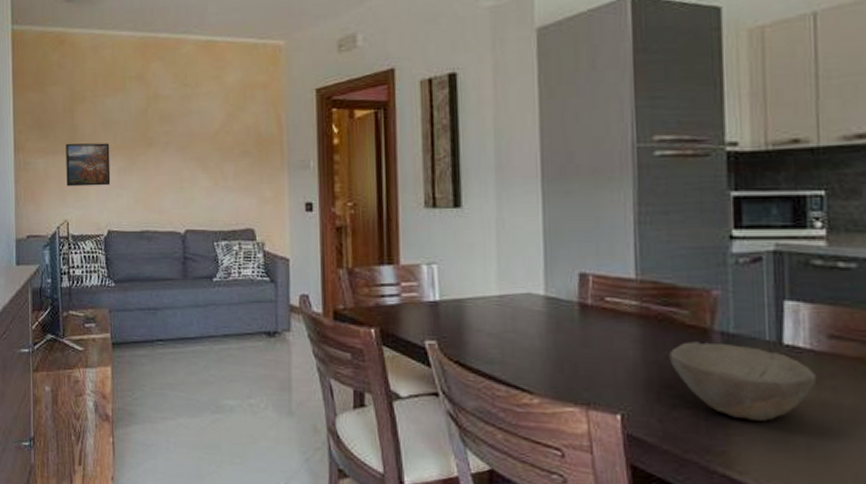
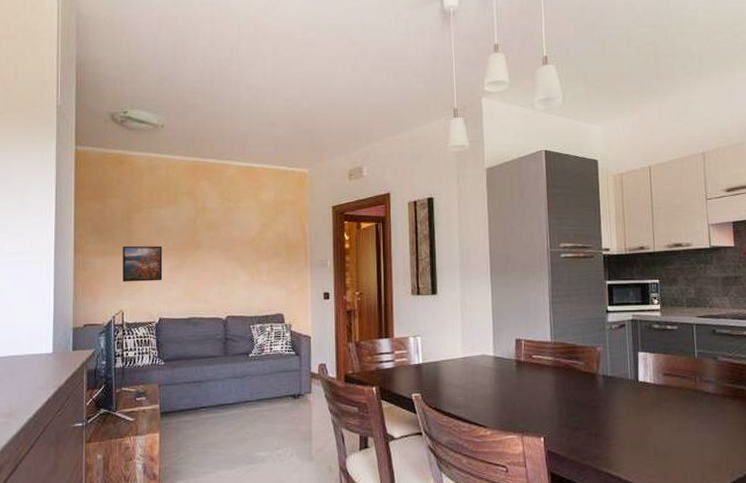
bowl: present [669,341,818,421] -> none [572,383,658,434]

